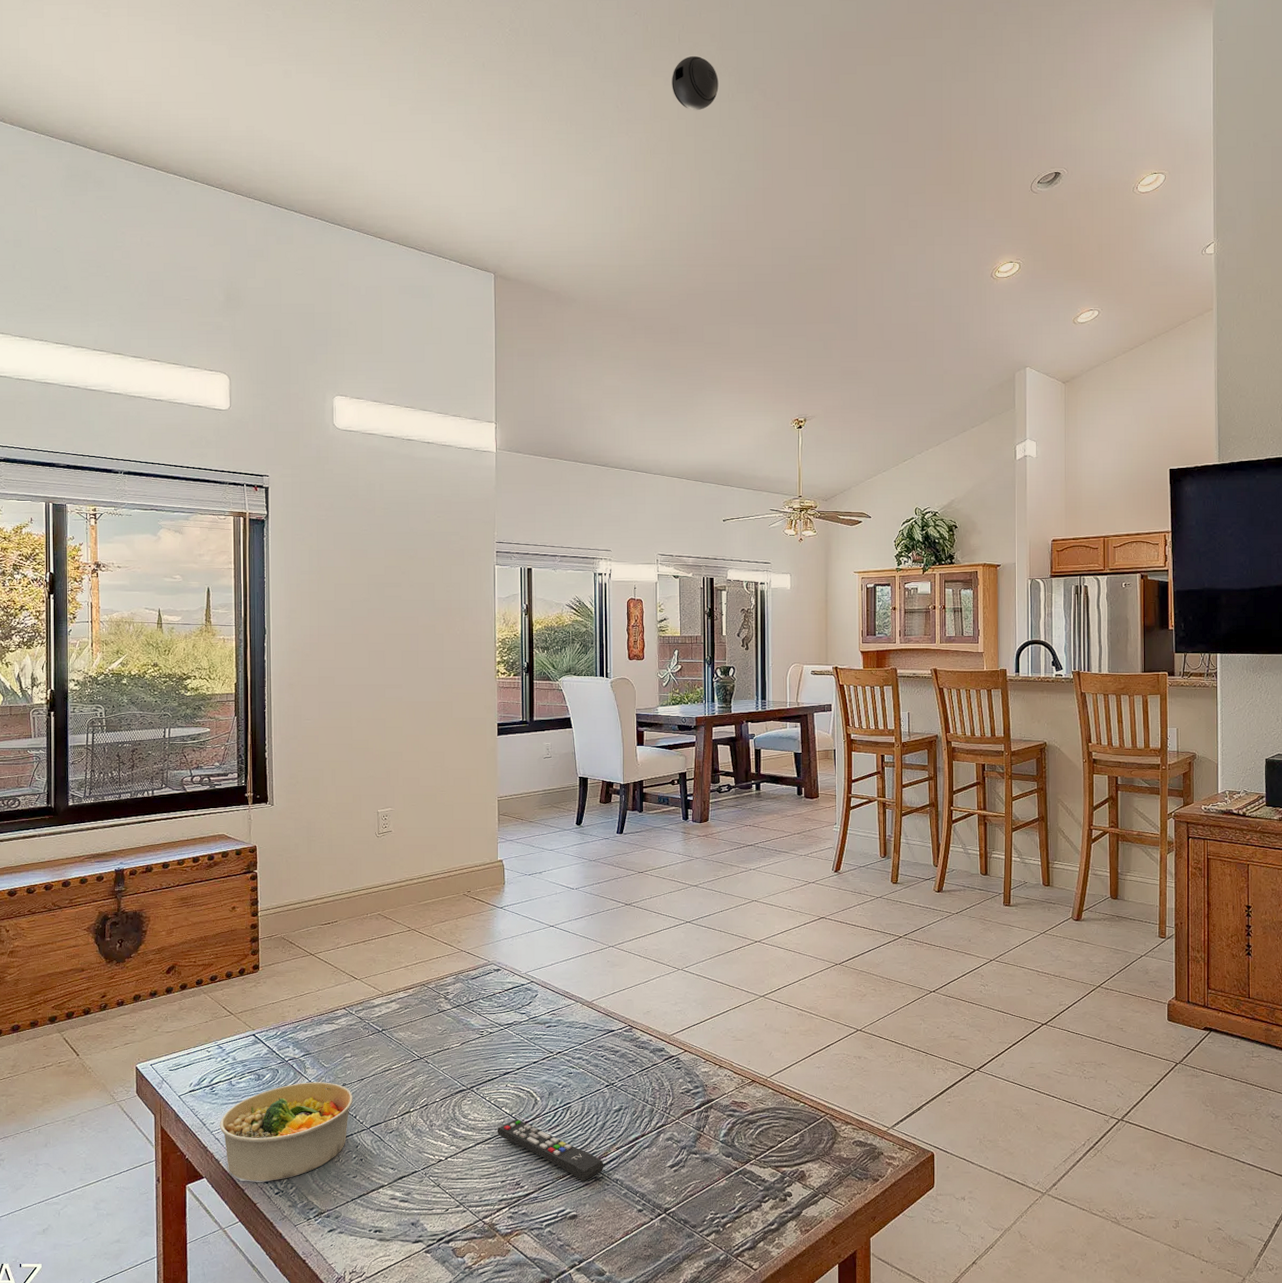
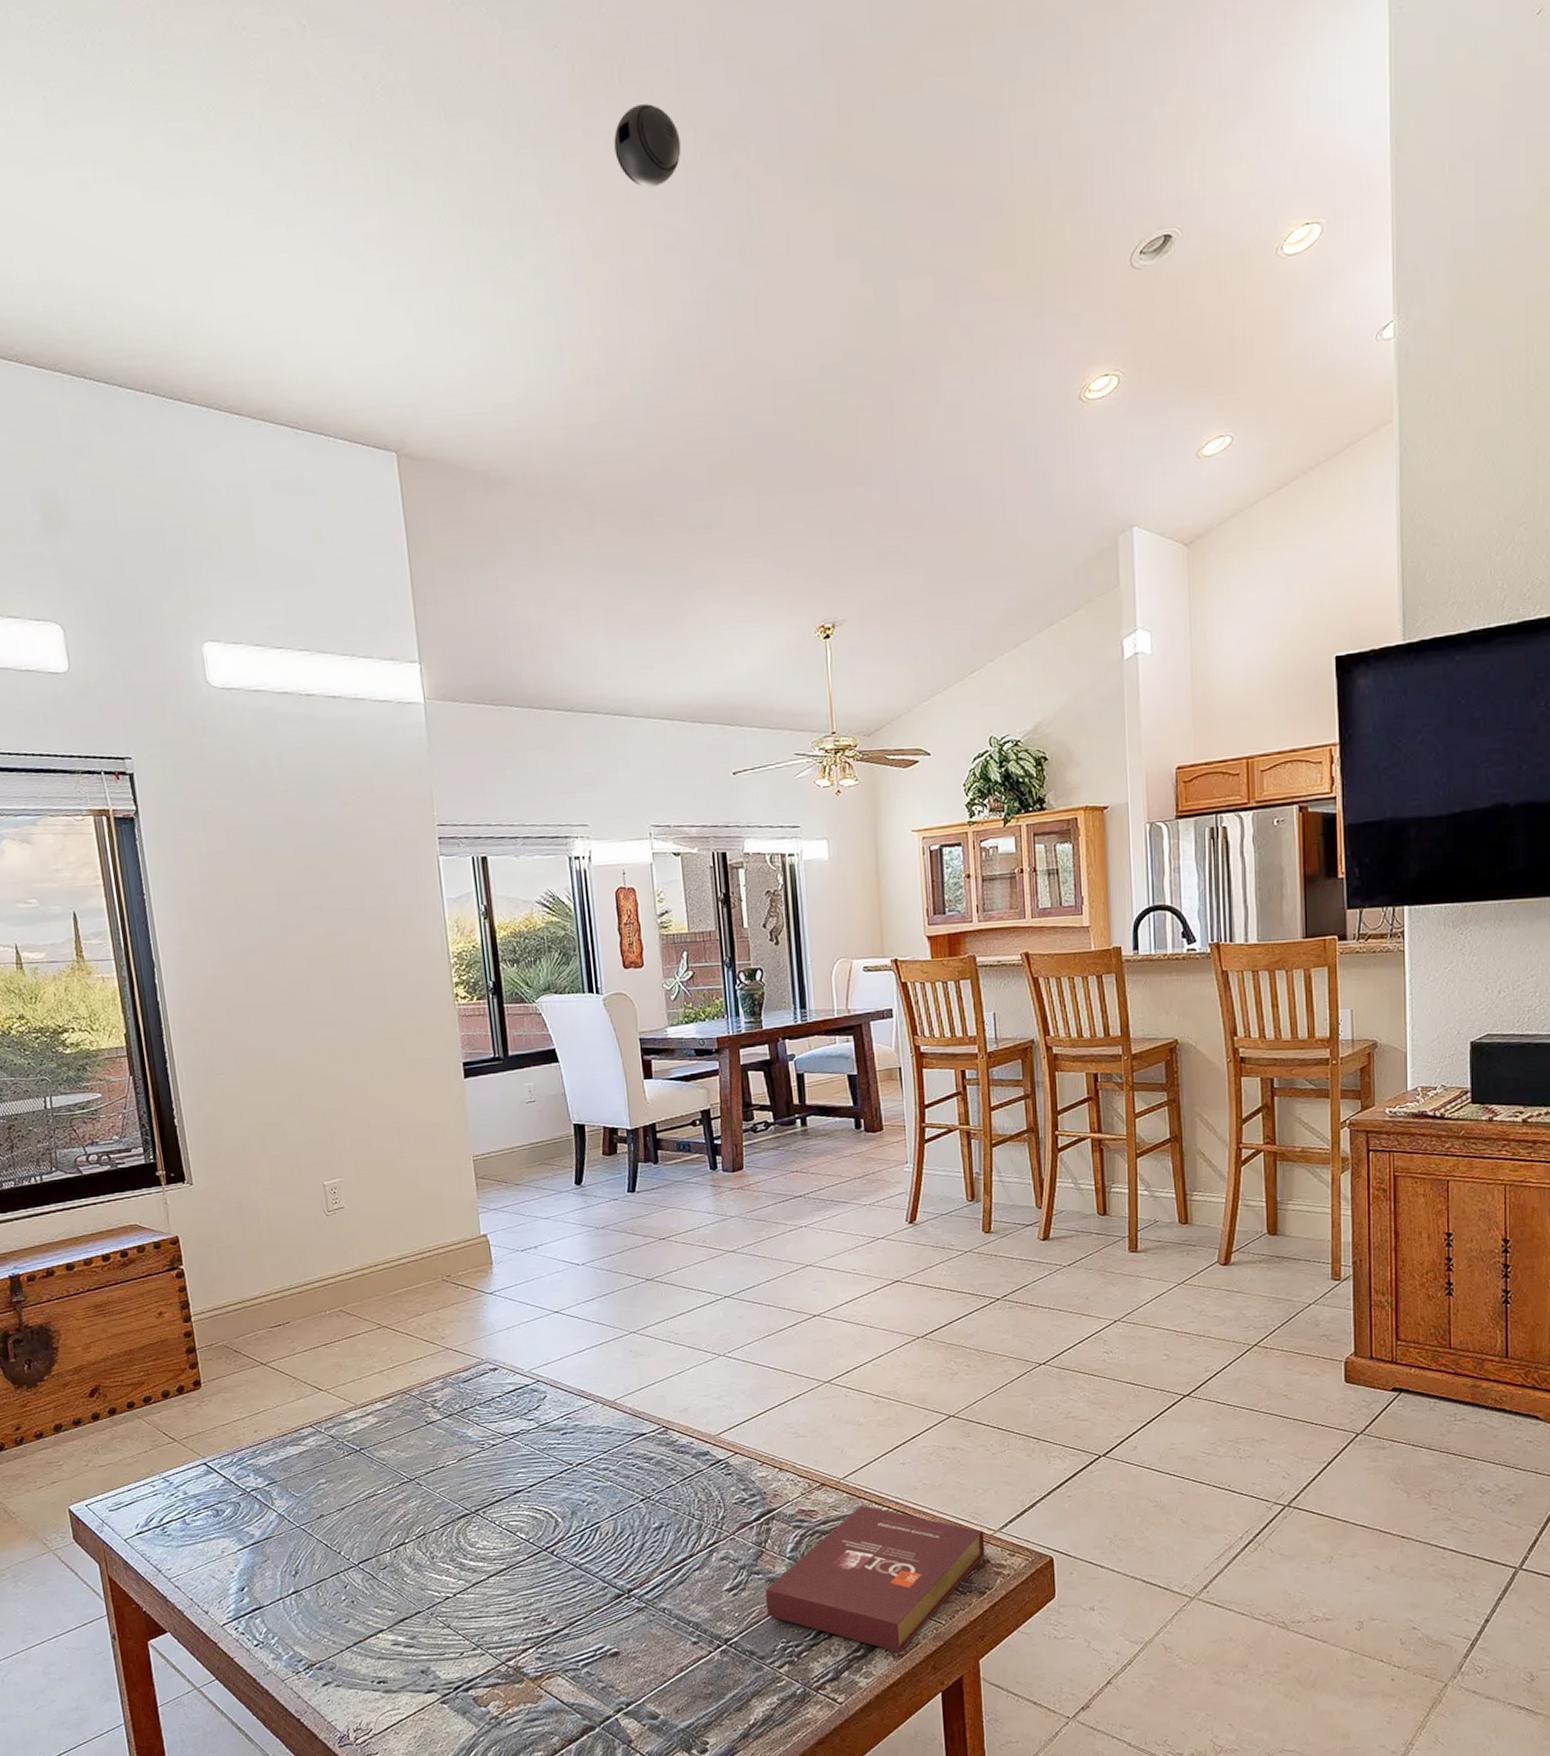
bowl: present [219,1082,353,1182] -> none [177,1514,335,1634]
remote control: present [497,1118,604,1182] -> none [512,1544,647,1614]
book: none [700,1100,880,1228] -> present [765,1505,986,1653]

